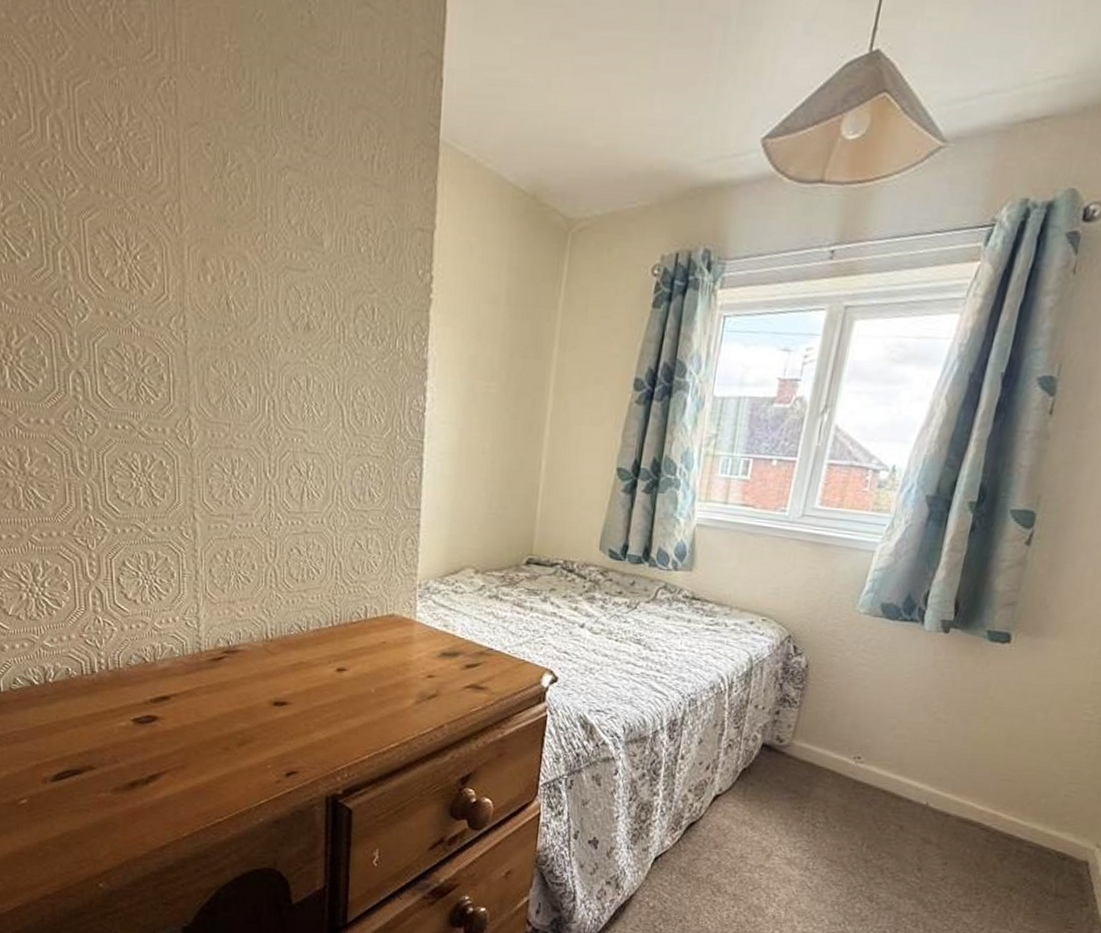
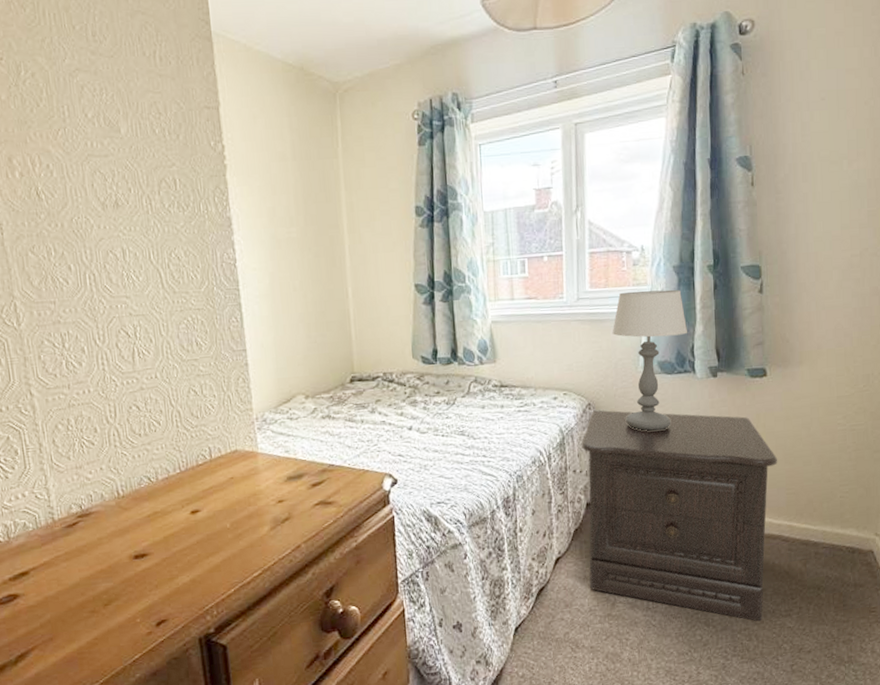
nightstand: none [745,644,1000,910] -> present [582,410,778,622]
table lamp: none [827,516,929,681] -> present [612,289,688,432]

